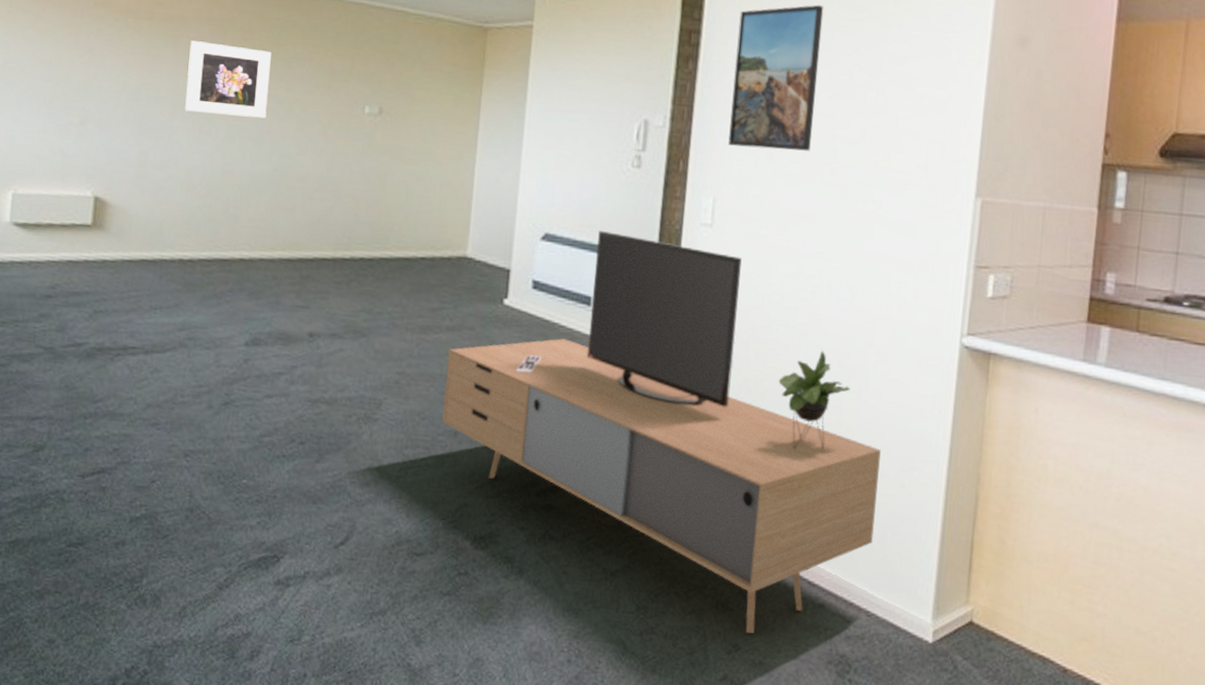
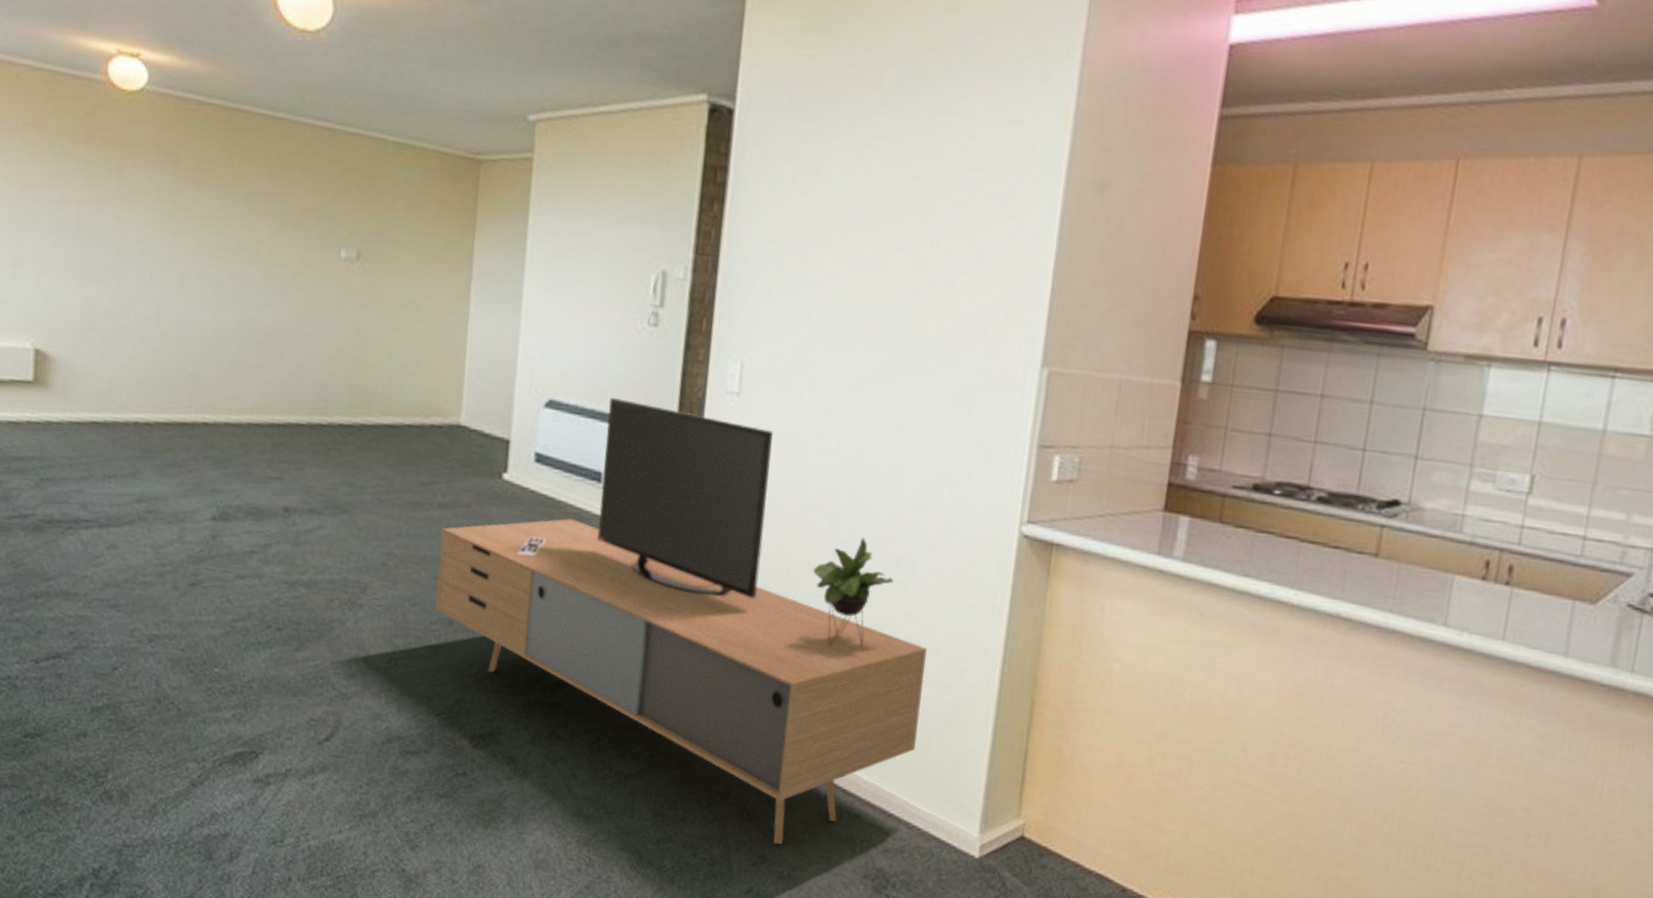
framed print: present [185,40,272,119] -> none [134,169,231,262]
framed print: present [728,4,824,151] -> none [759,138,872,311]

